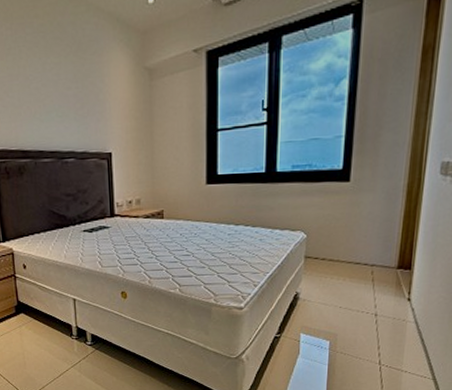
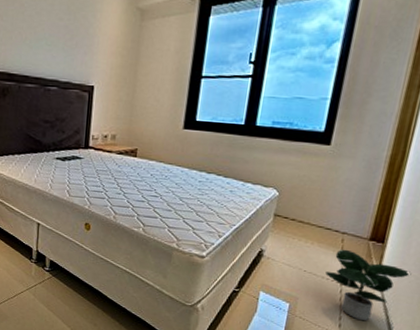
potted plant: none [360,280,440,347] -> present [326,249,412,321]

